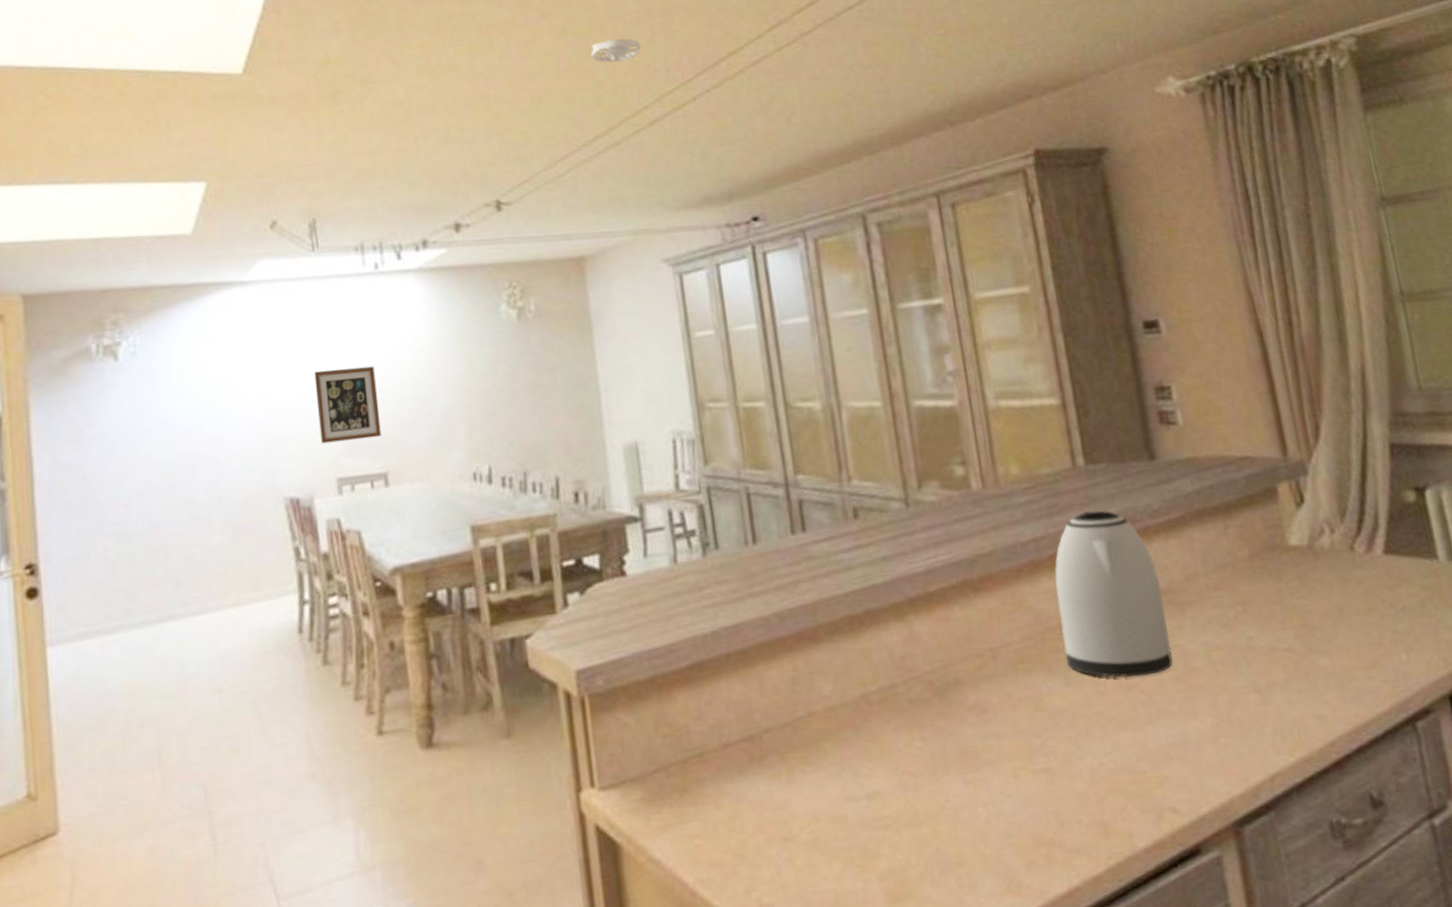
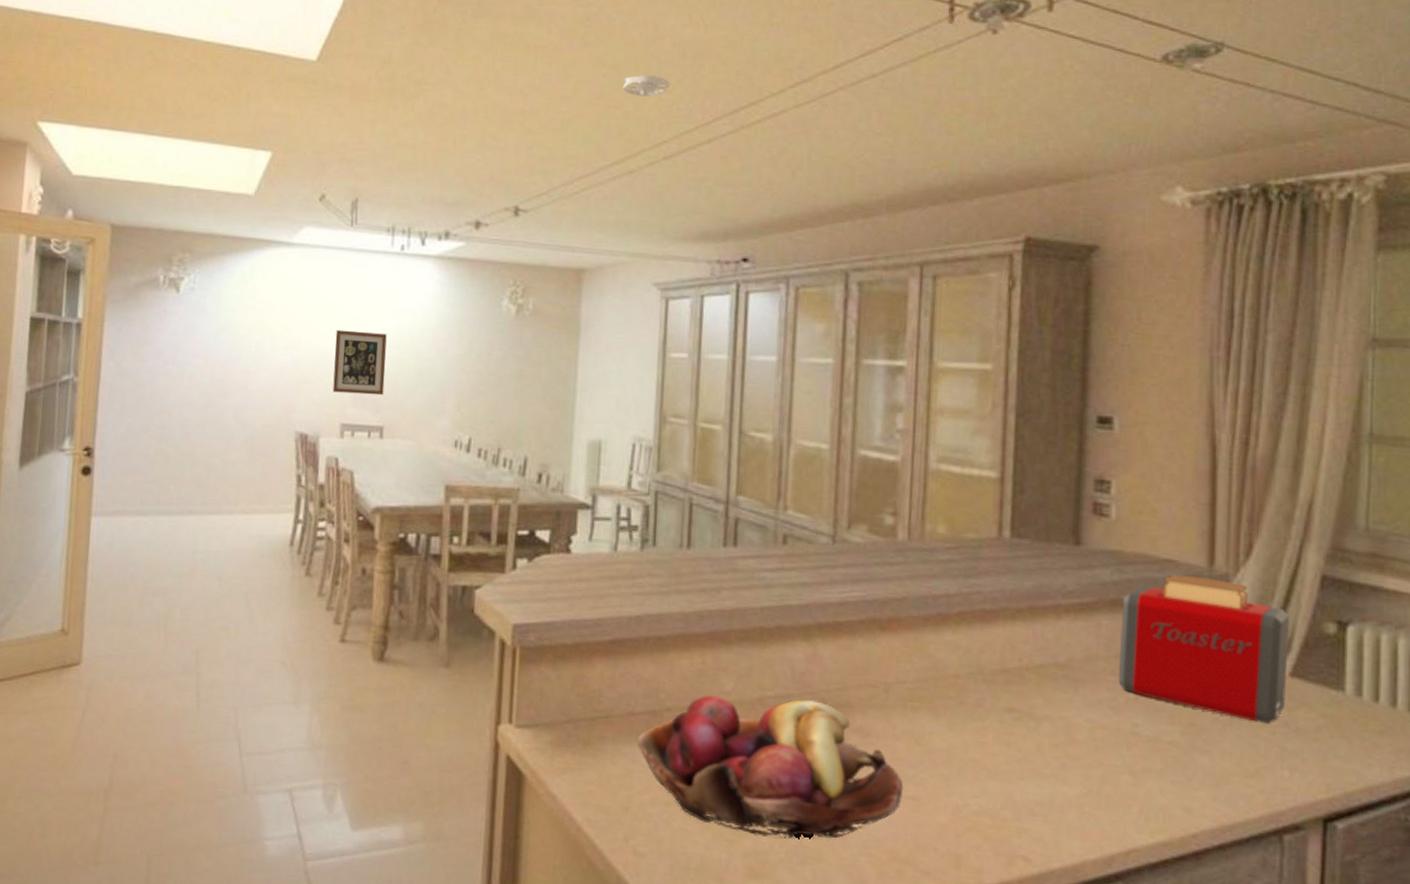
fruit basket: none [738,685,1034,853] -> present [636,695,904,839]
kettle: present [1055,510,1173,678] -> none [953,580,1059,738]
toaster: none [1208,468,1387,610] -> present [1118,574,1289,725]

